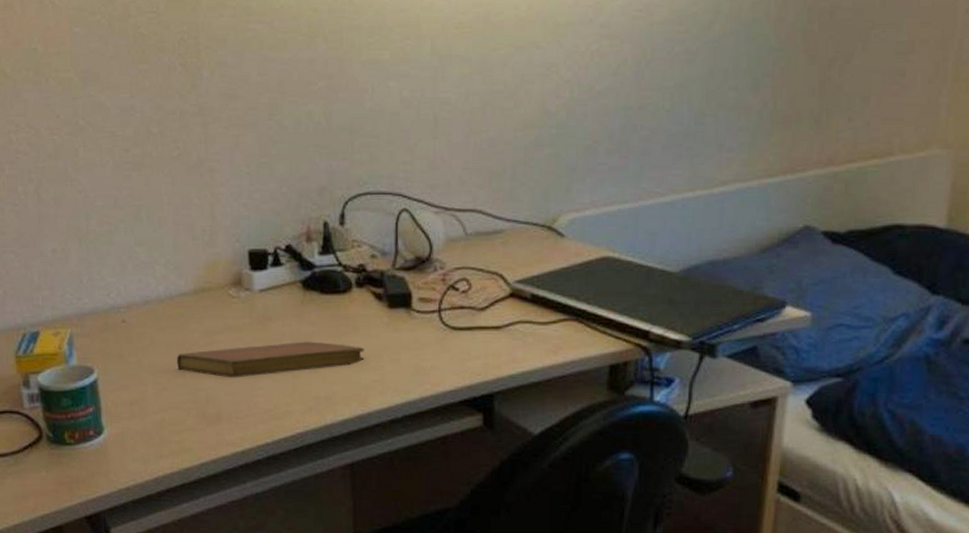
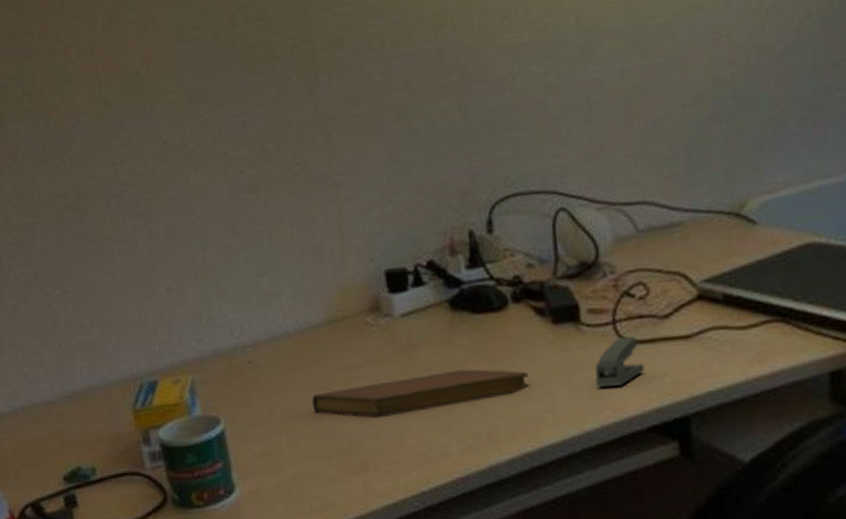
stapler: none [419,324,461,364] -> present [595,337,645,387]

